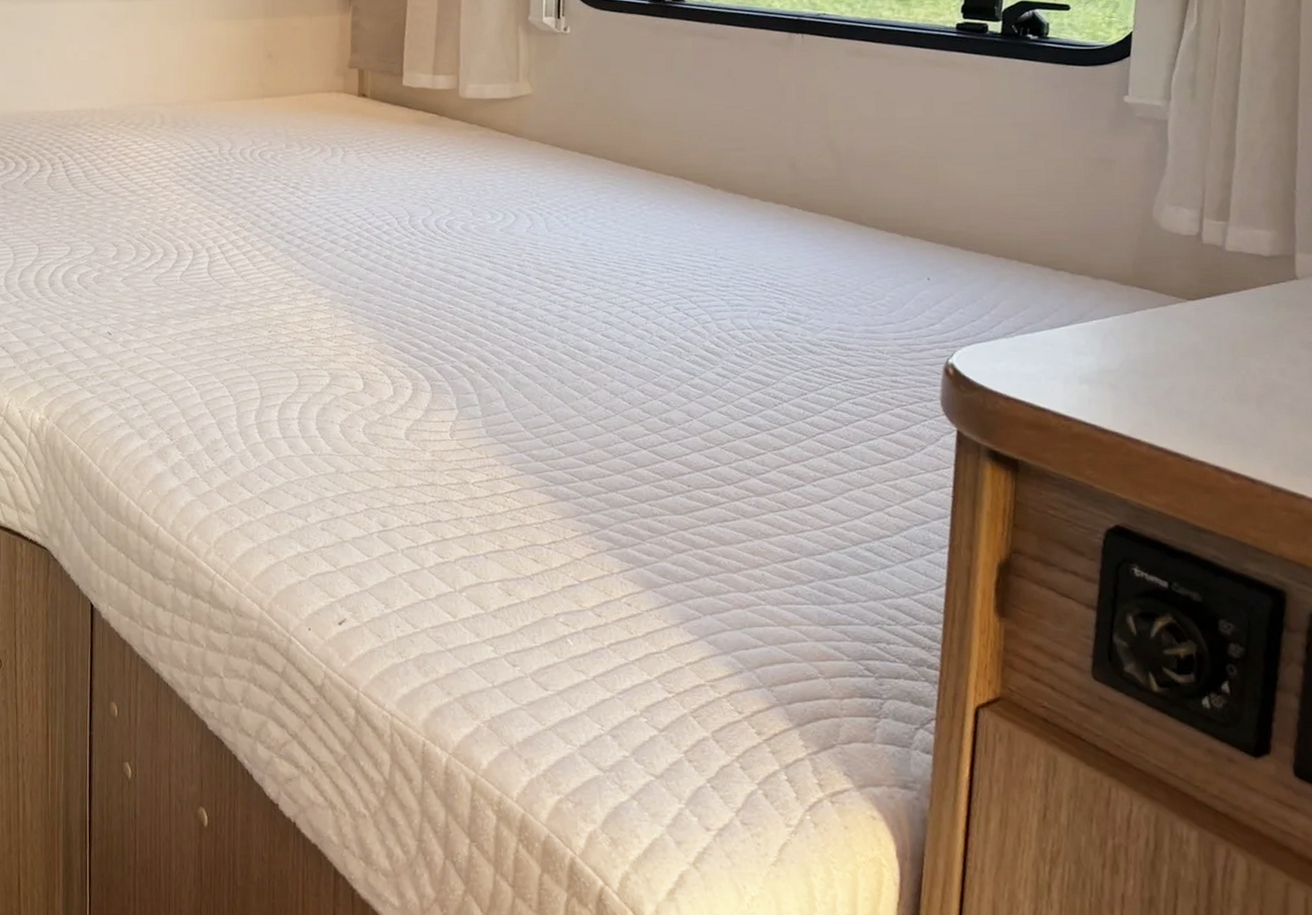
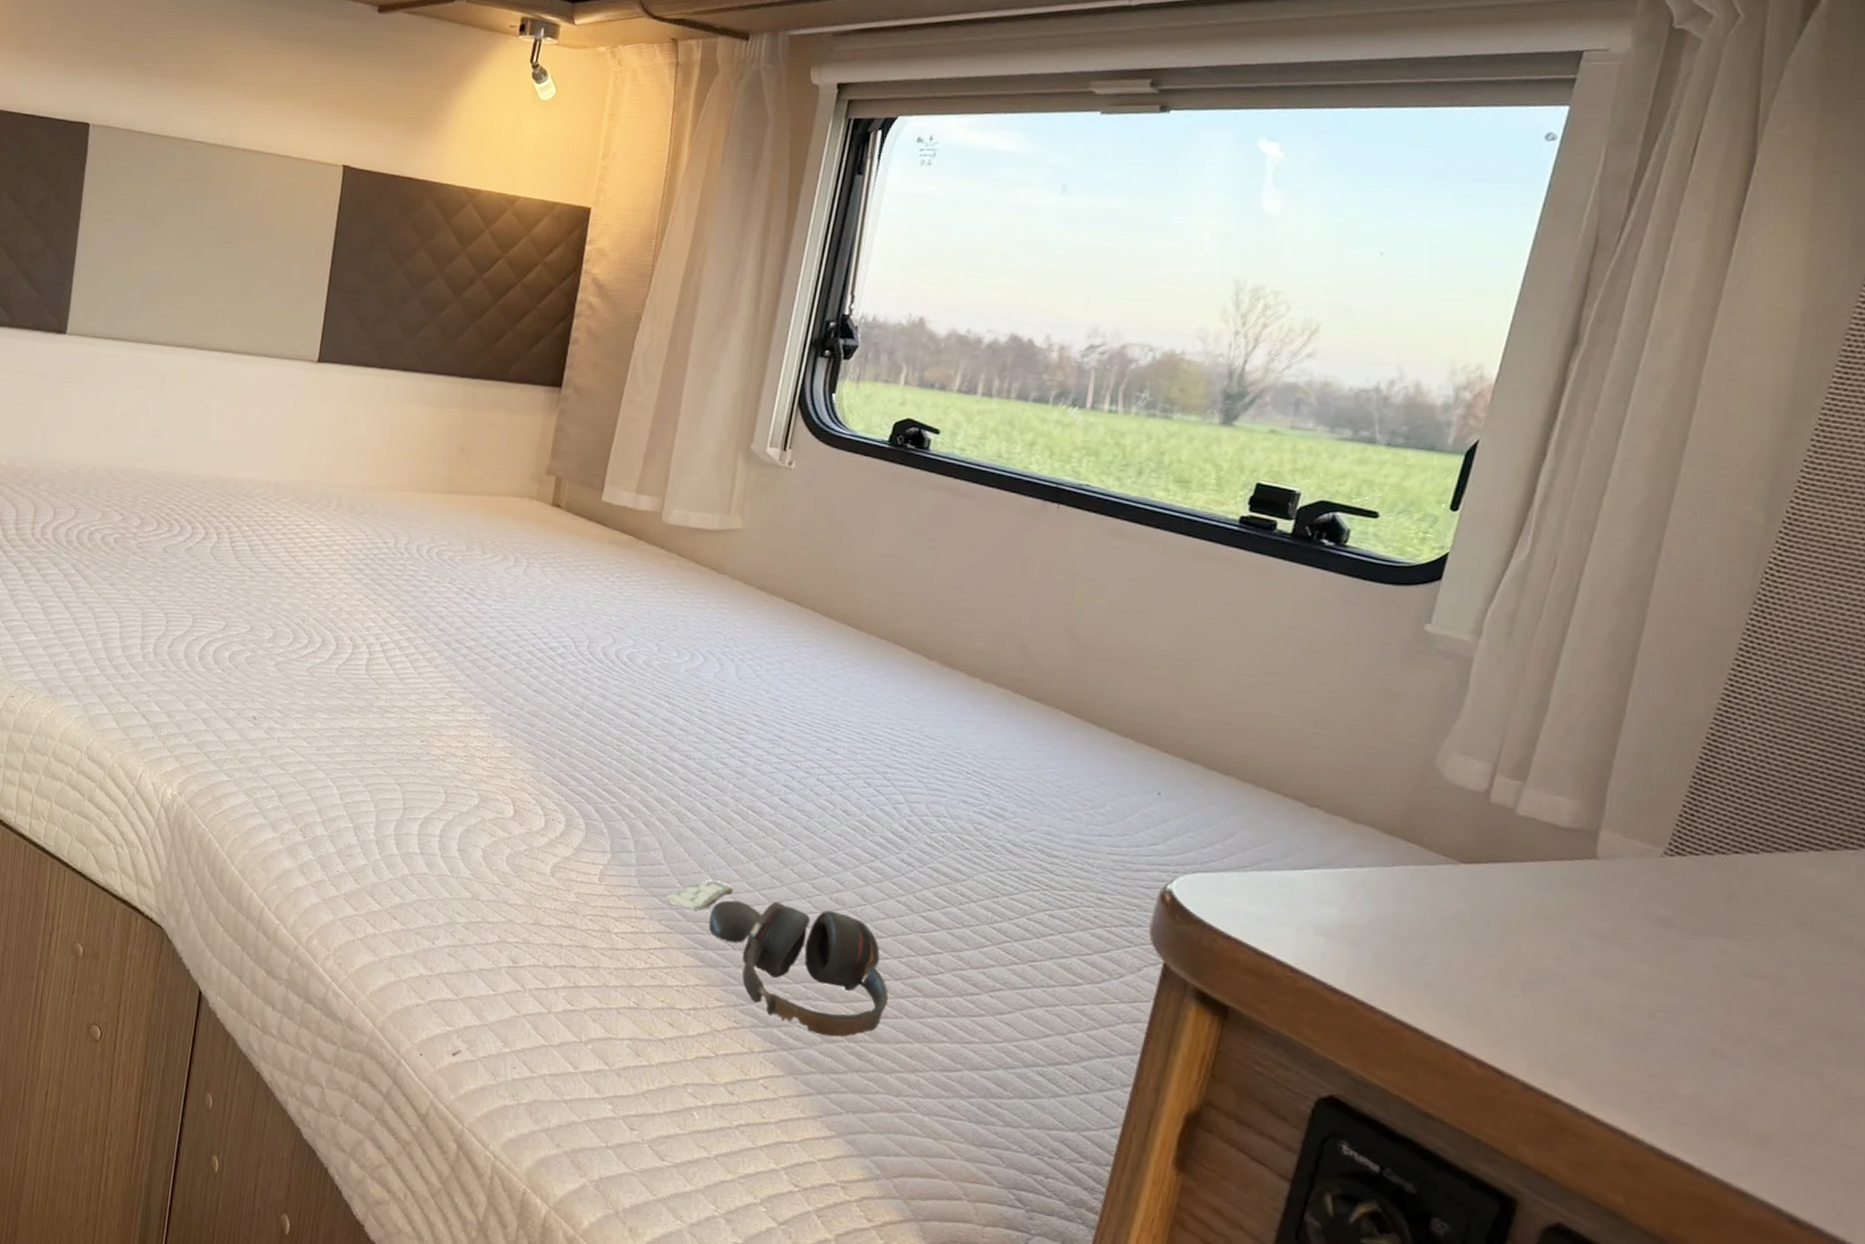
headset: none [513,419,726,548] -> present [665,880,889,1038]

